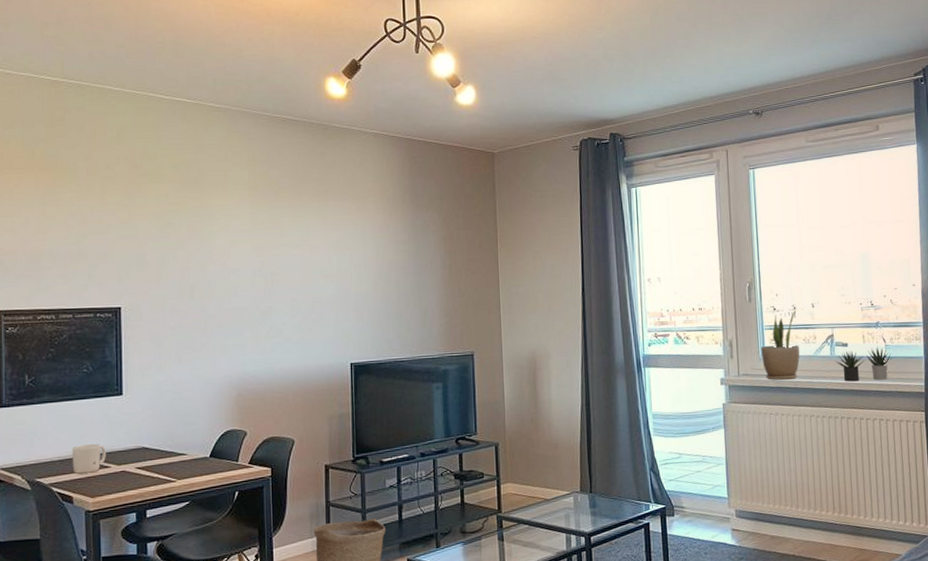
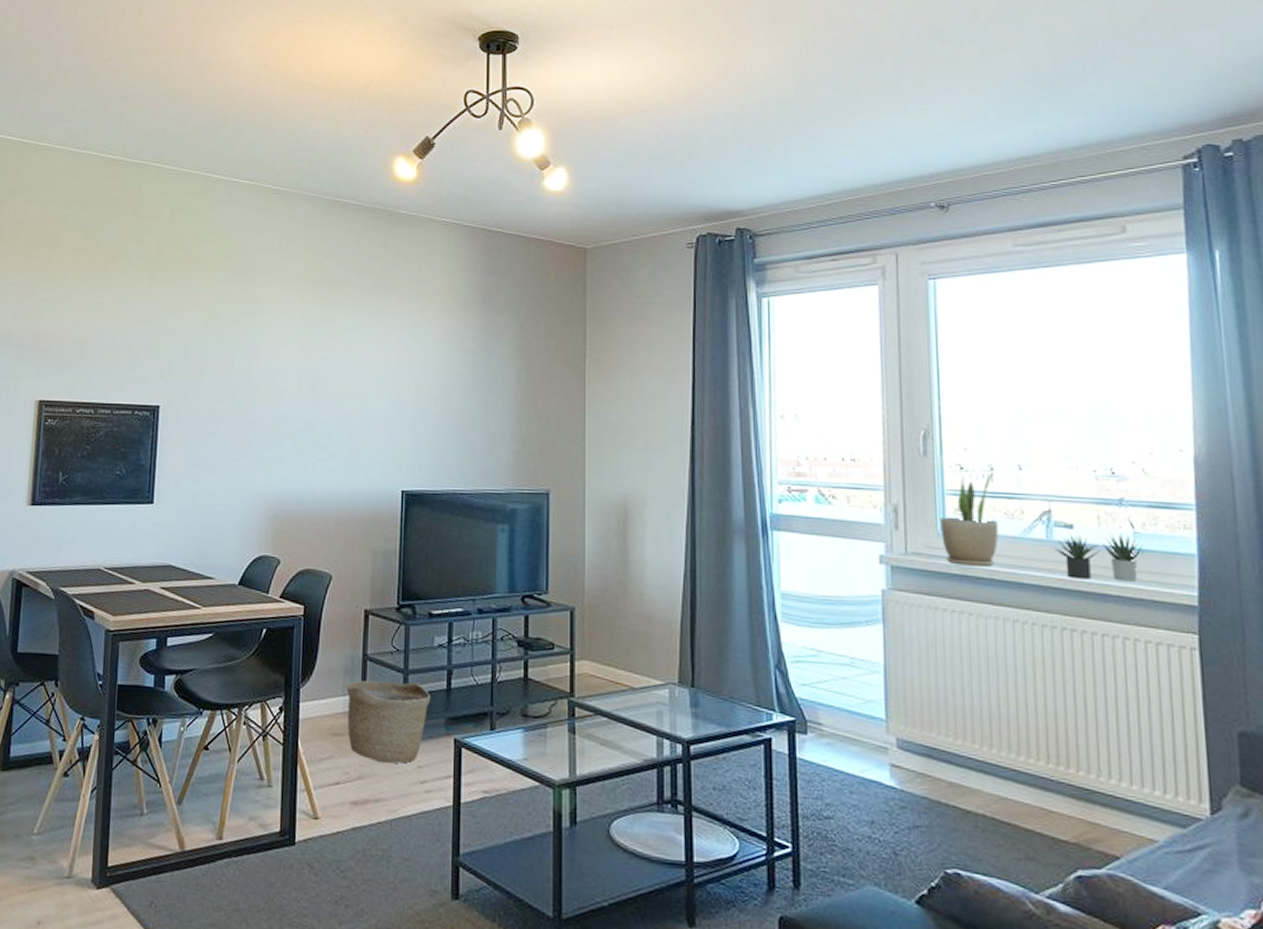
mug: present [72,443,106,474] -> none [96,554,132,588]

